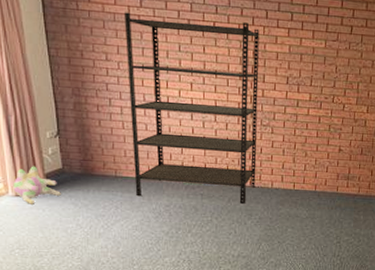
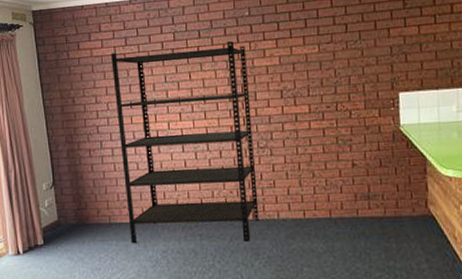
plush toy: present [13,166,61,204] -> none [13,221,57,263]

